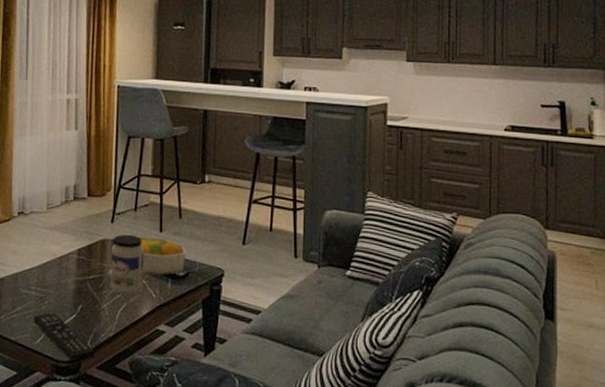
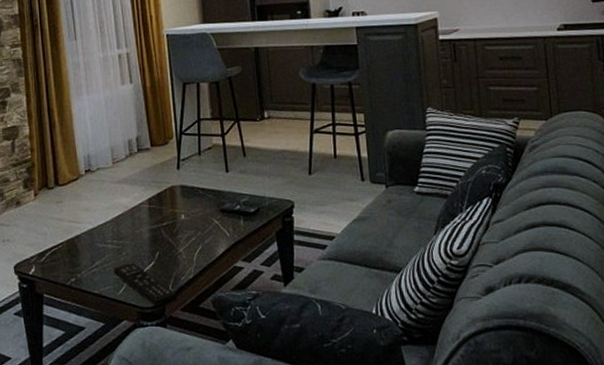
jar: present [109,234,145,295] -> none [181,178,216,237]
fruit bowl: present [135,236,187,276] -> none [202,178,255,215]

